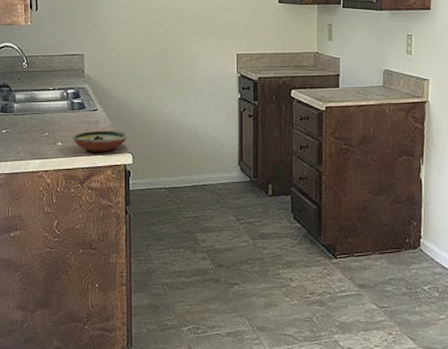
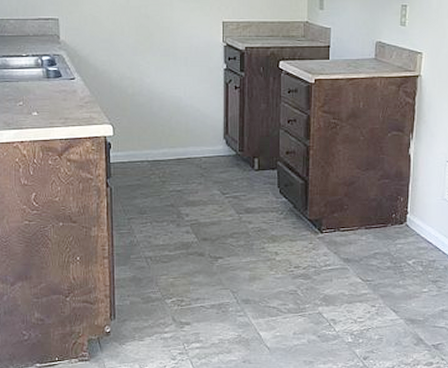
decorative bowl: present [73,130,127,152] -> none [49,100,107,123]

